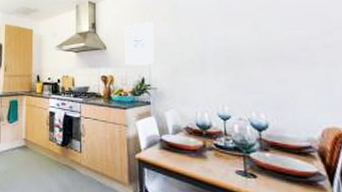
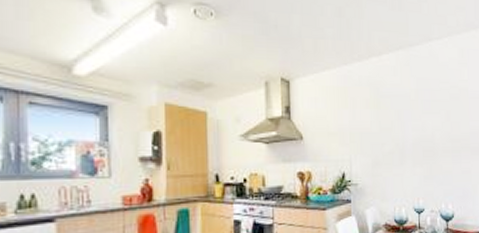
wall art: present [124,21,156,65] -> none [324,106,357,158]

